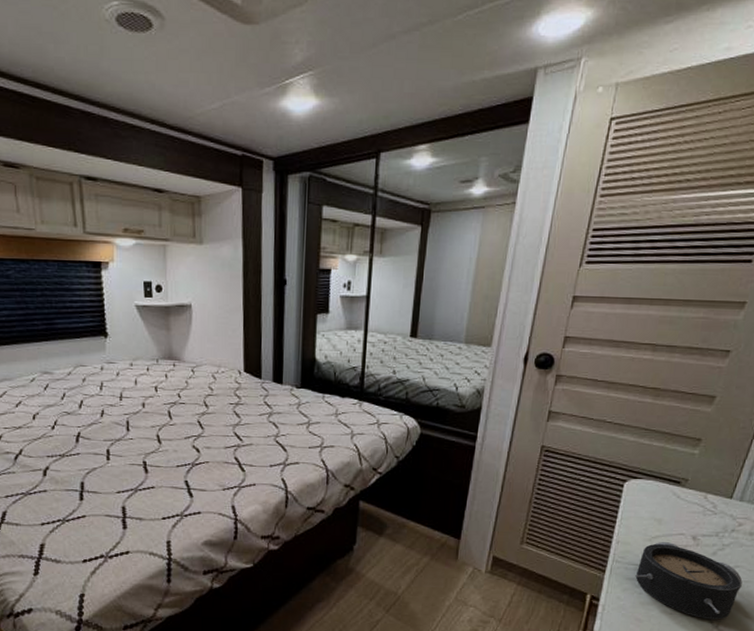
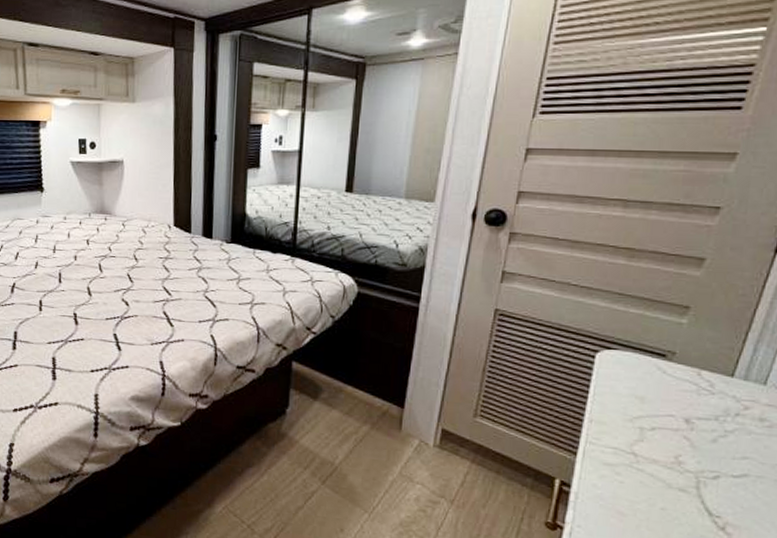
alarm clock: present [634,541,743,620] -> none [613,422,754,520]

